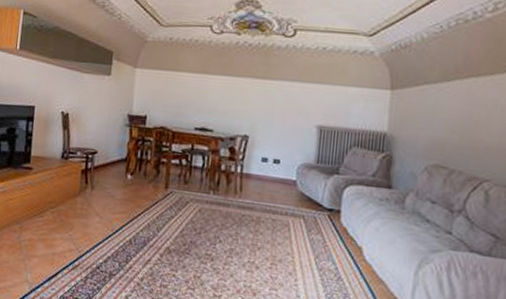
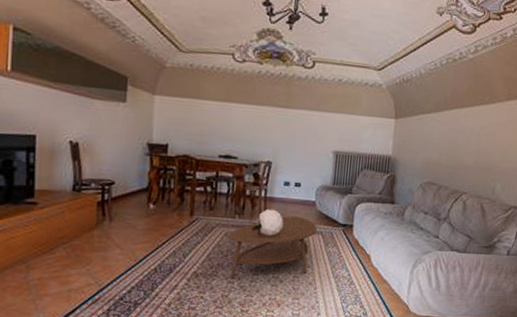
coffee table: none [202,195,298,262] -> present [229,216,317,278]
decorative sphere: none [226,186,261,217] -> present [251,209,283,237]

